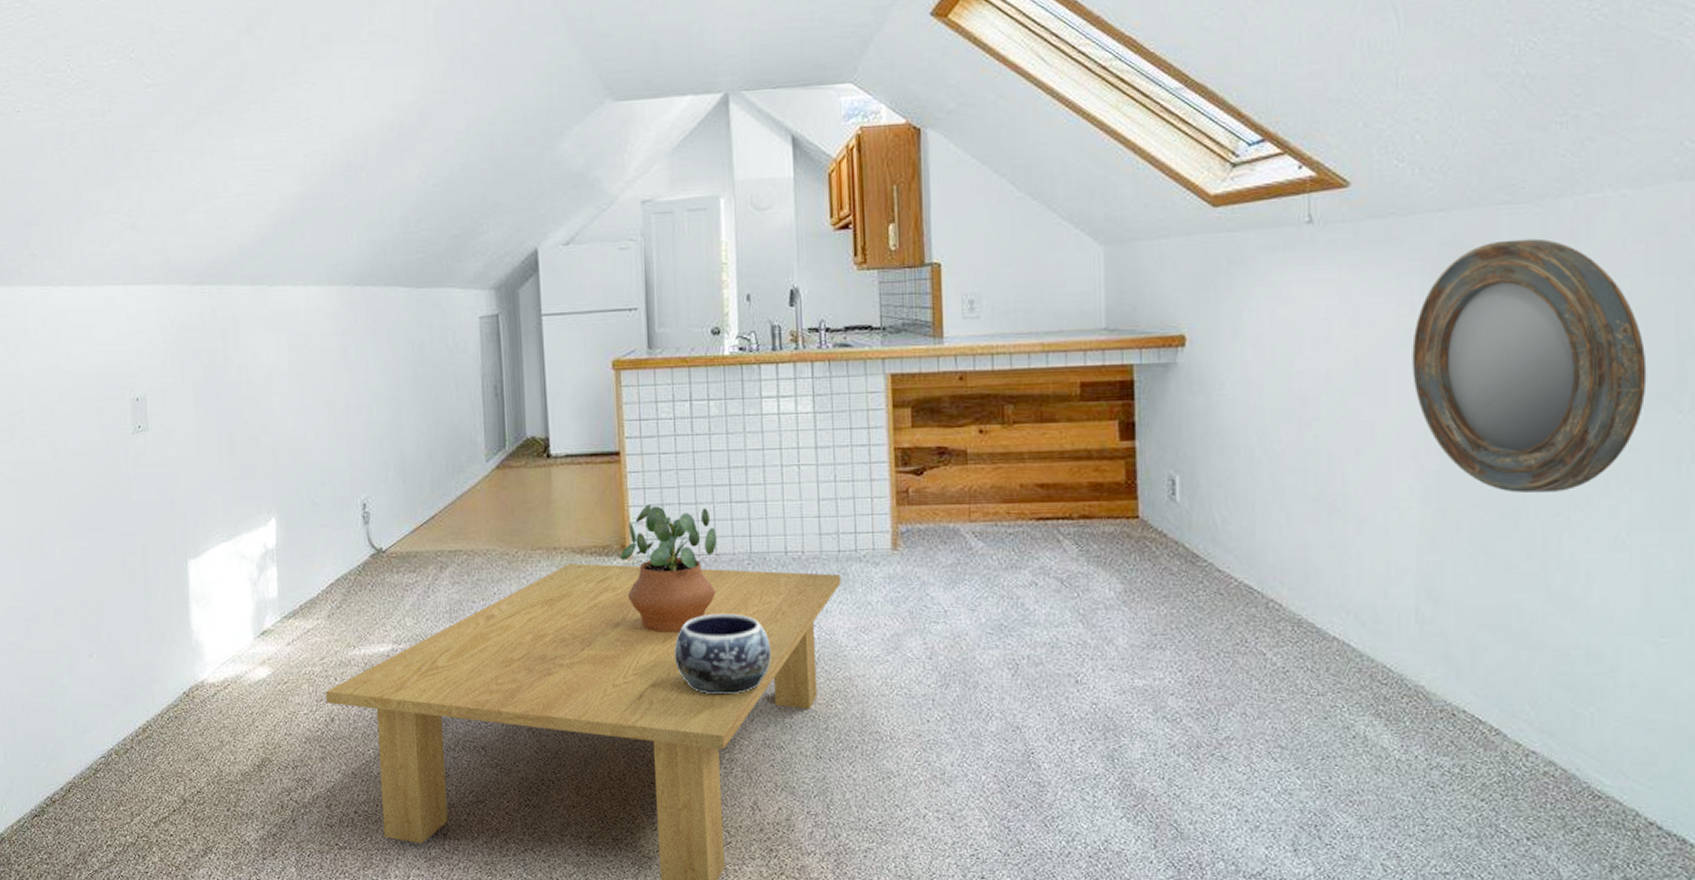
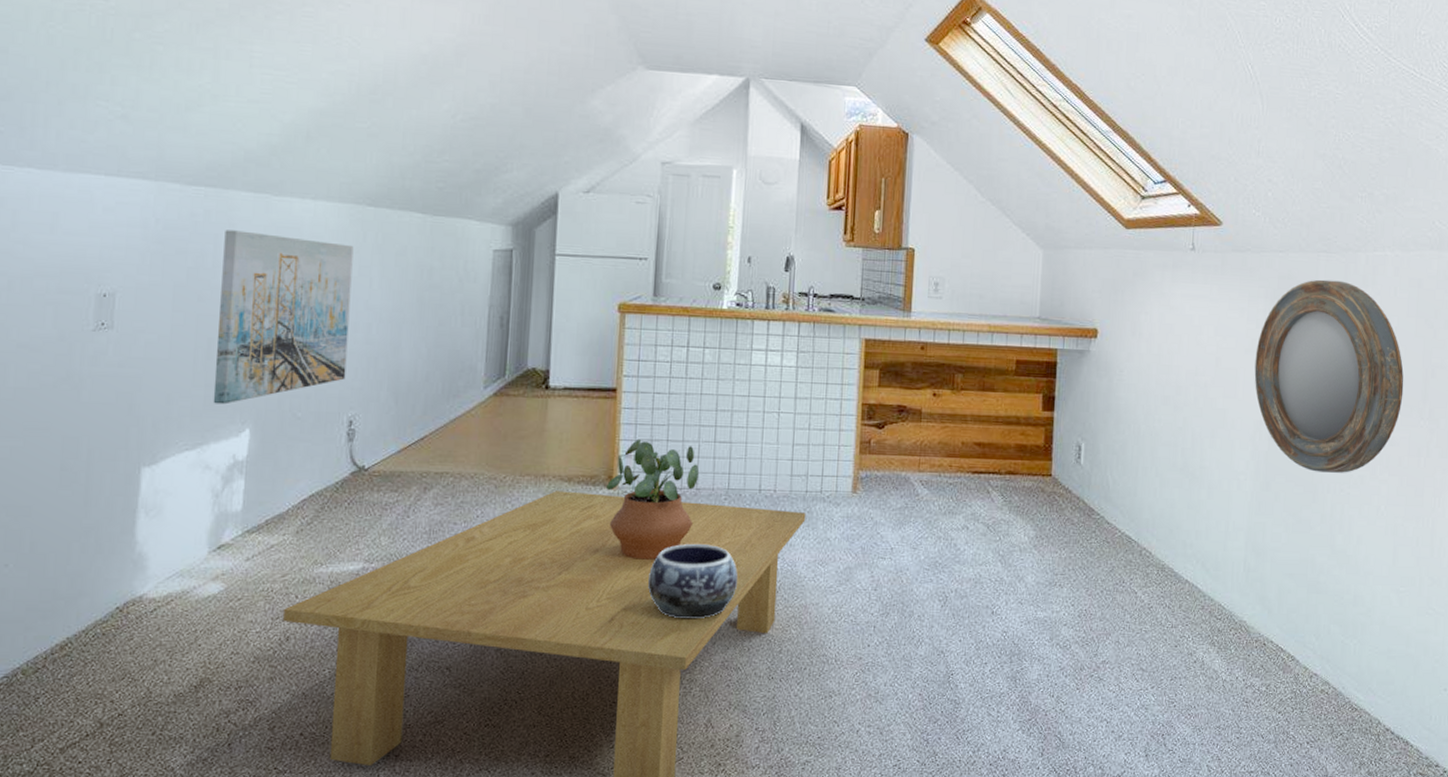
wall art: none [231,324,355,496] -> present [213,230,354,405]

